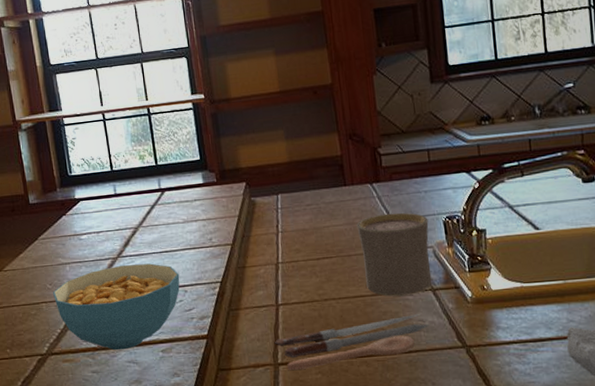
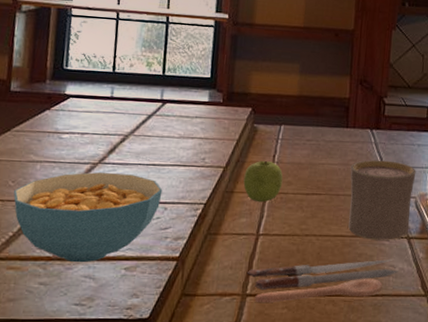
fruit: none [252,232,292,274] -> present [243,161,283,203]

